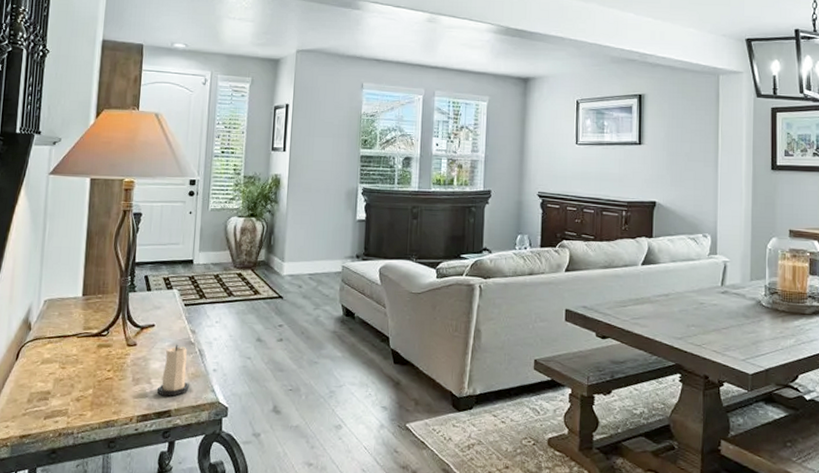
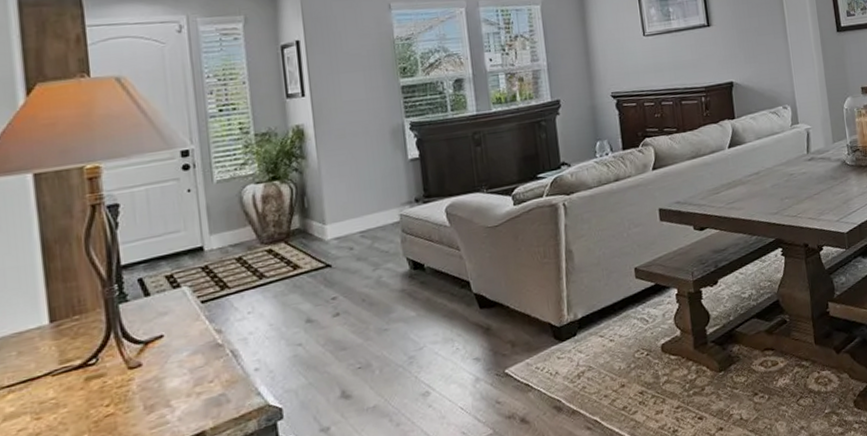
candle: present [157,344,189,397] -> none [182,350,226,417]

